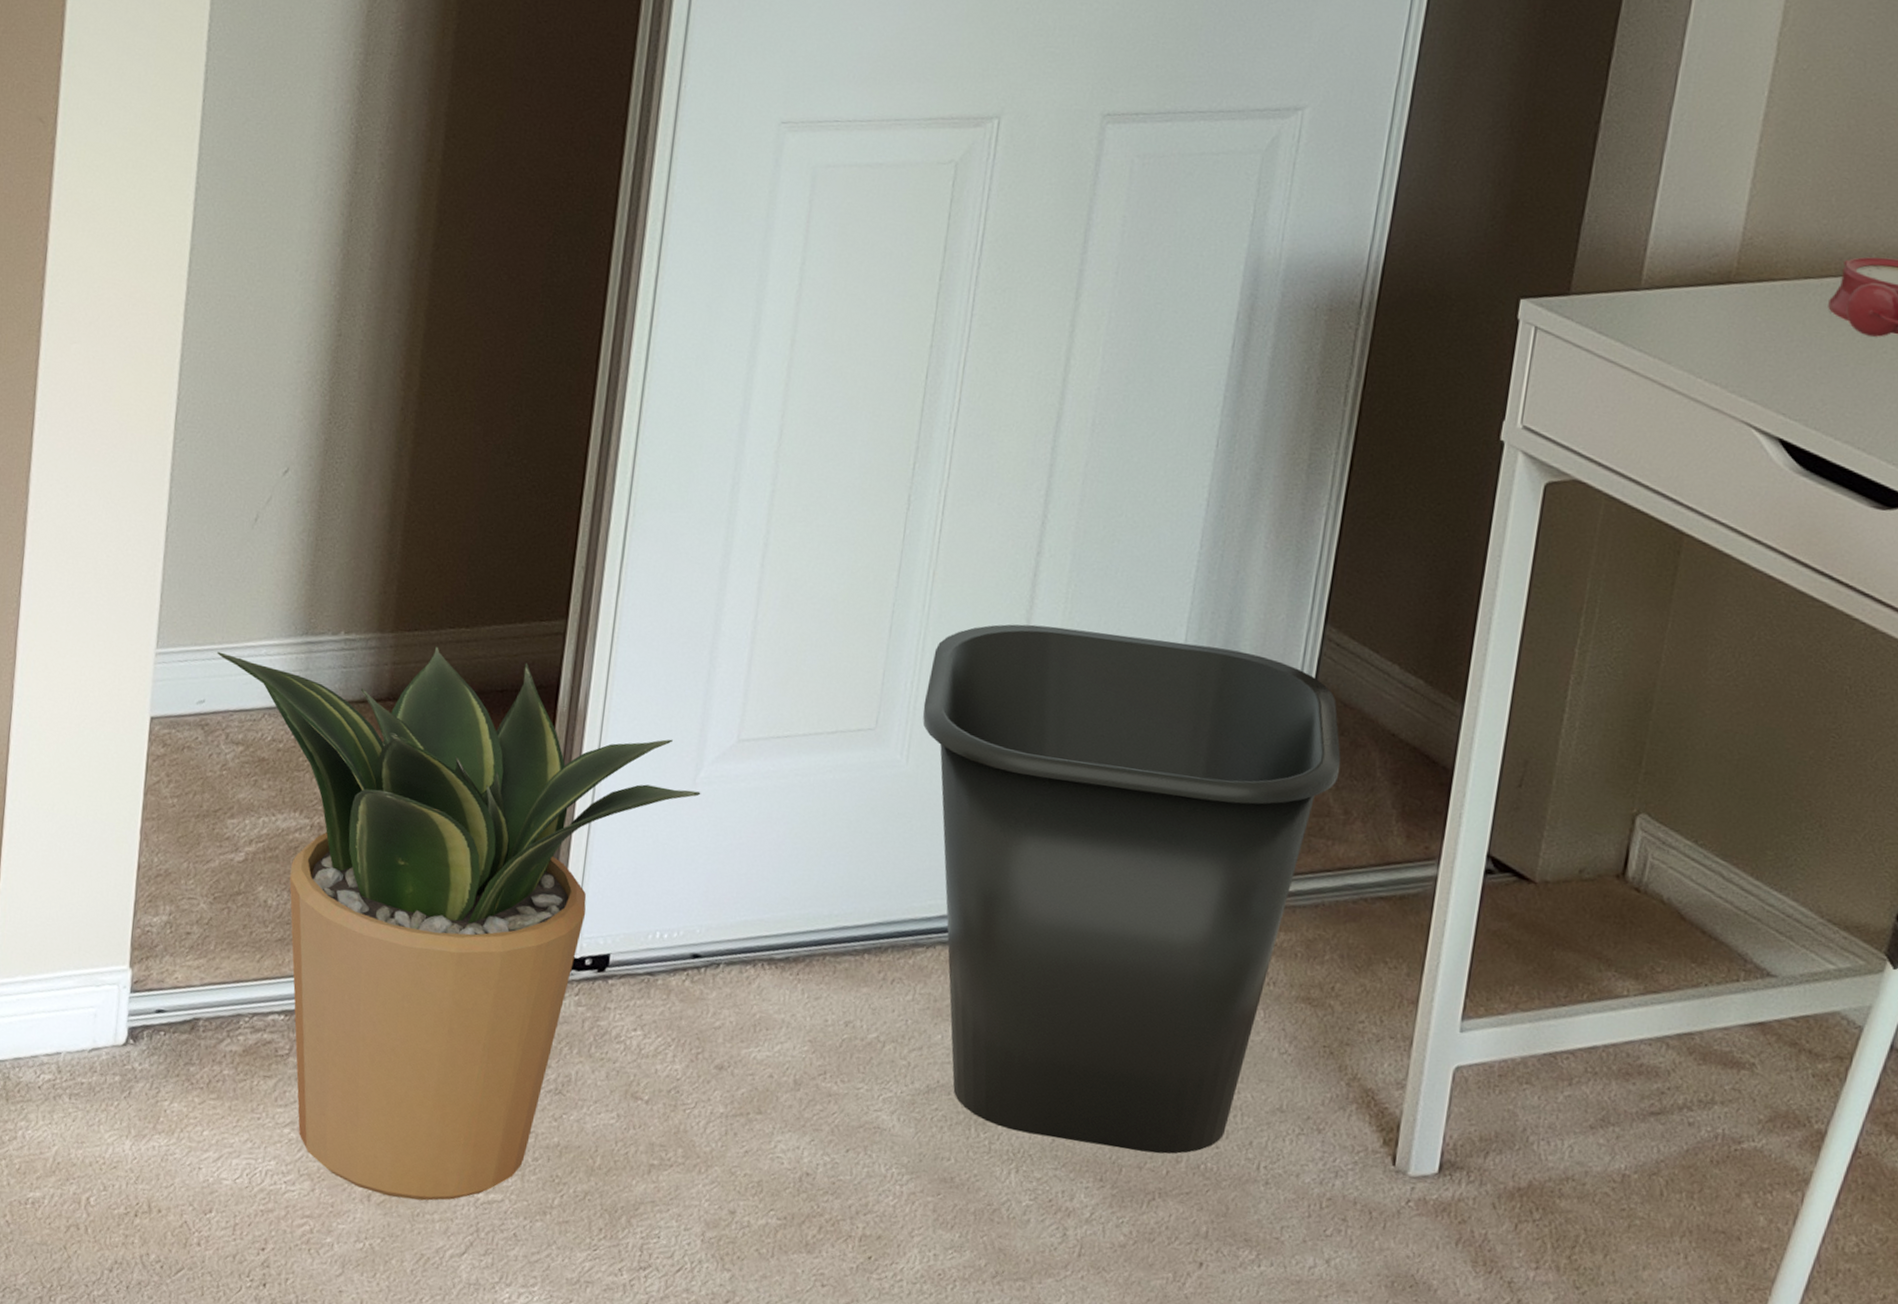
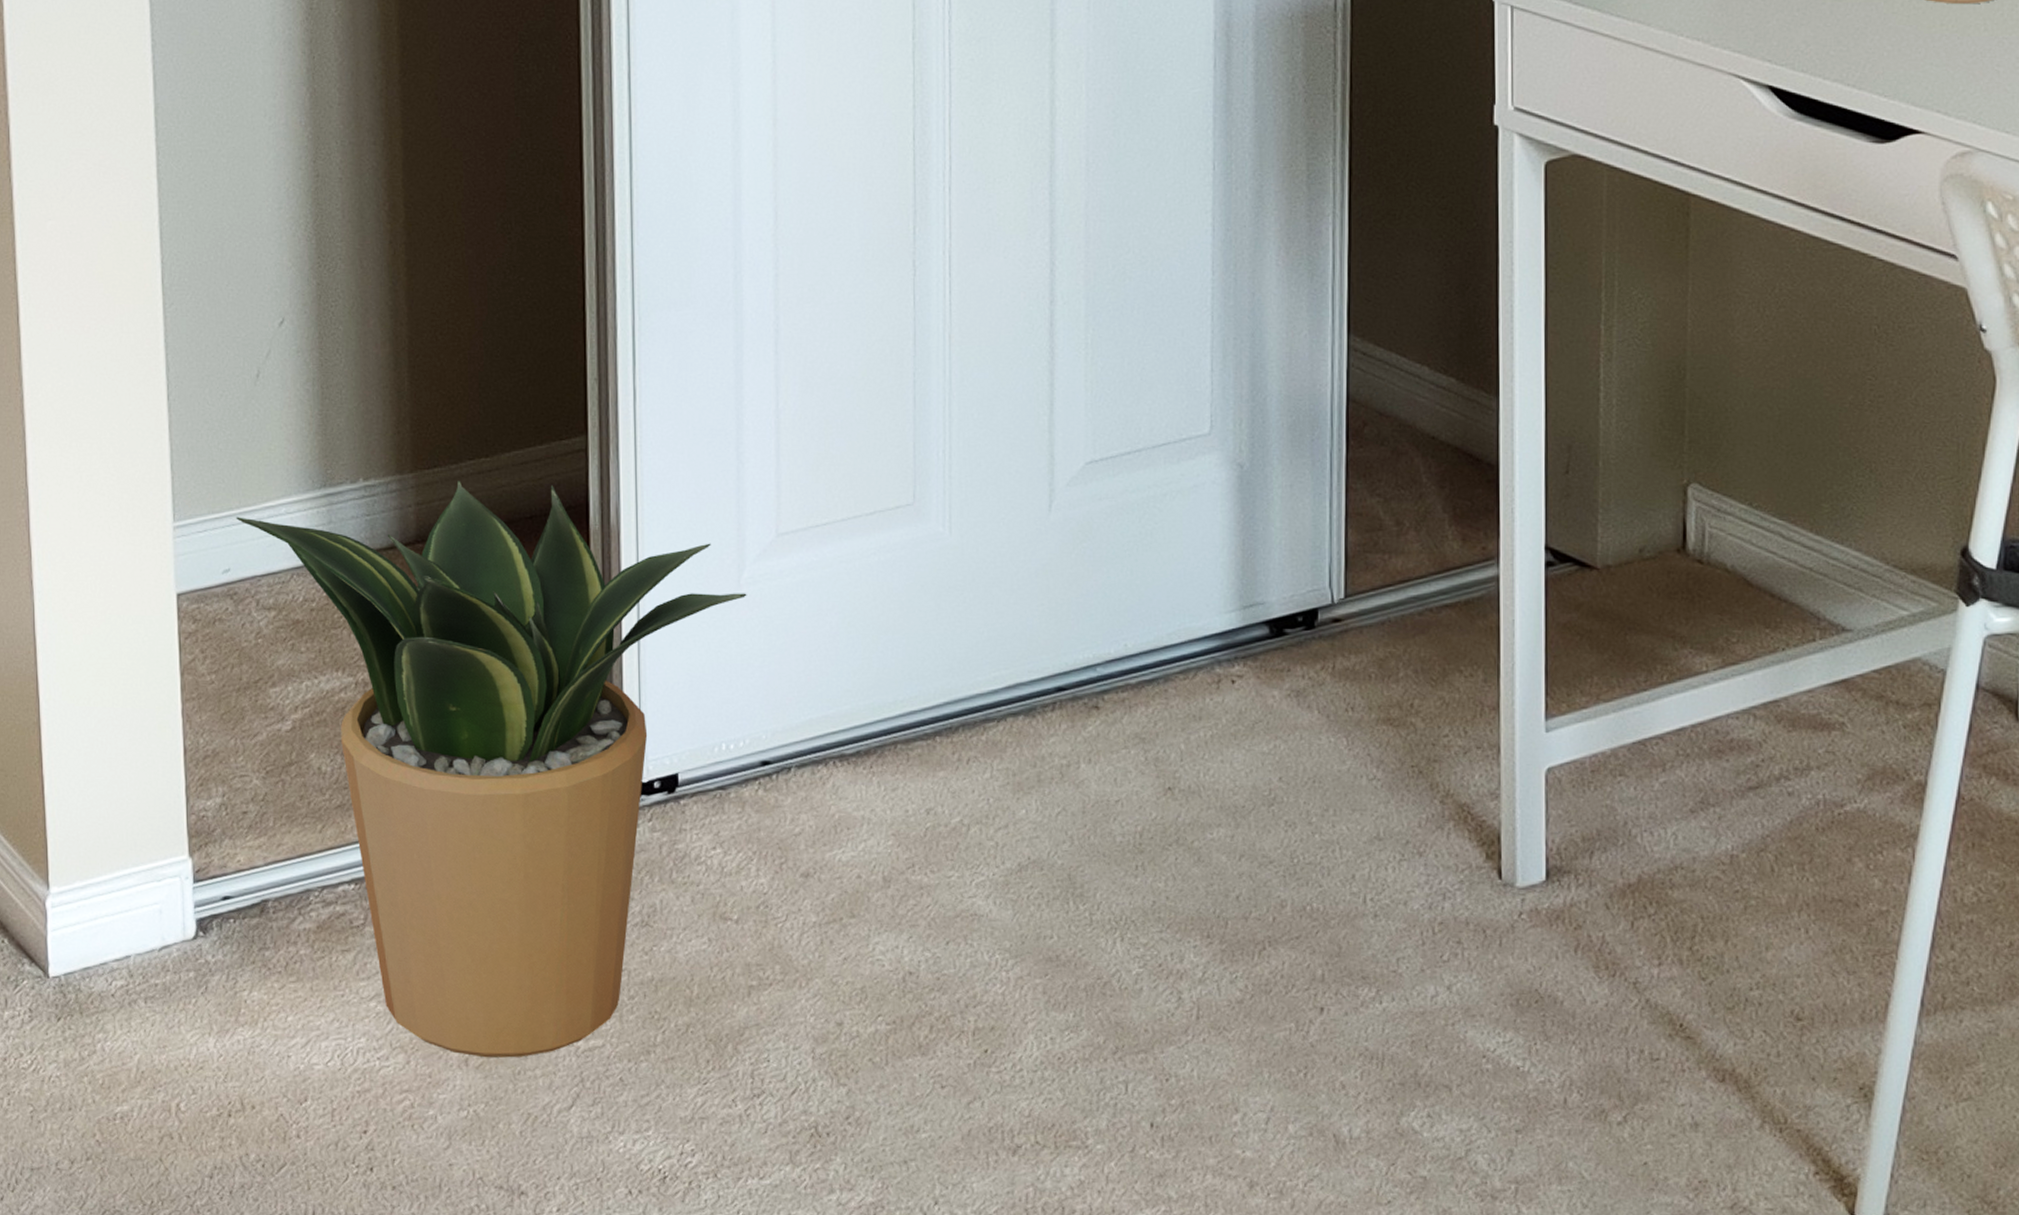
waste bin: present [922,624,1341,1154] -> none [958,373,1386,901]

